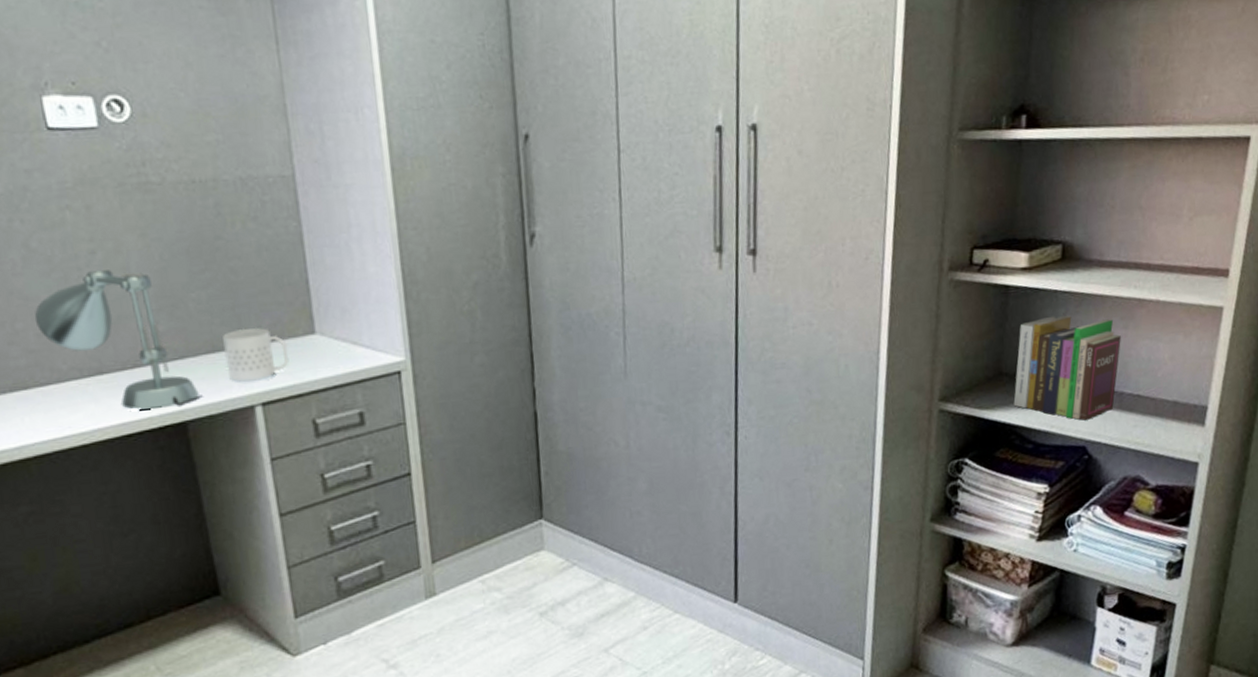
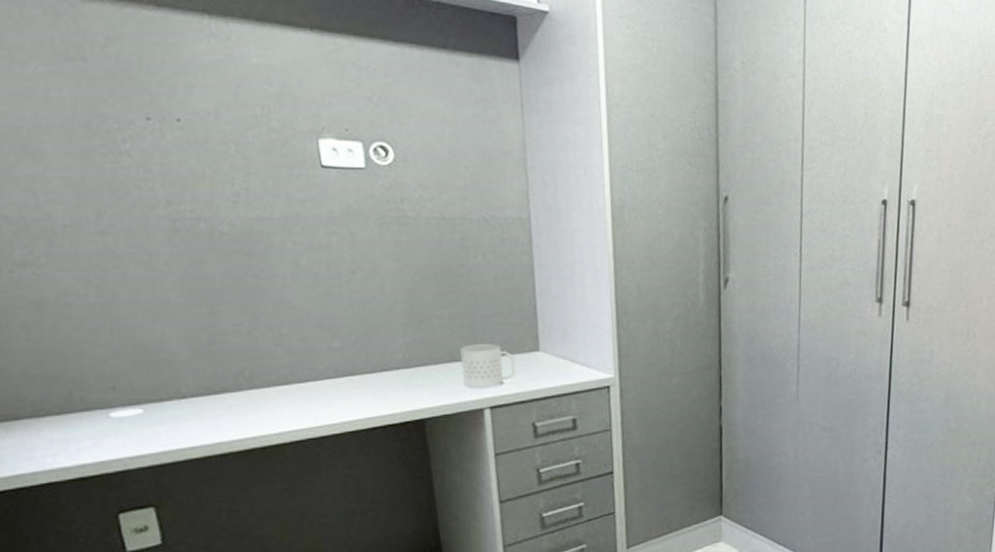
desk lamp: present [34,270,203,411] -> none [299,288,440,408]

